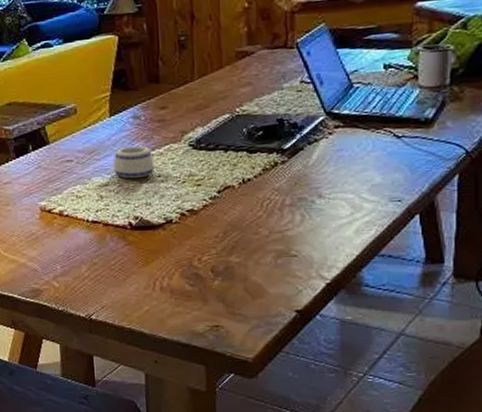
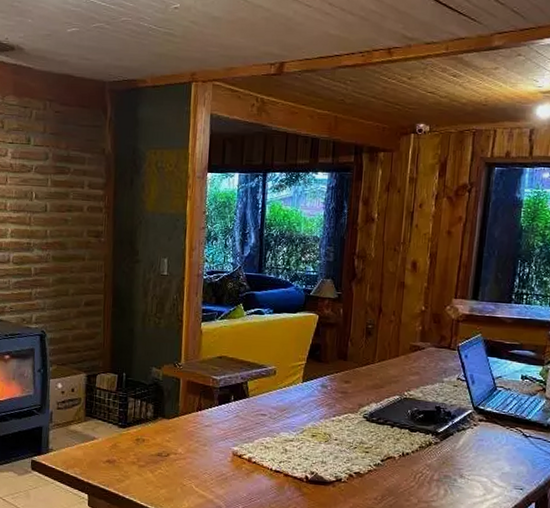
mug: present [113,145,155,178] -> none [299,410,334,439]

